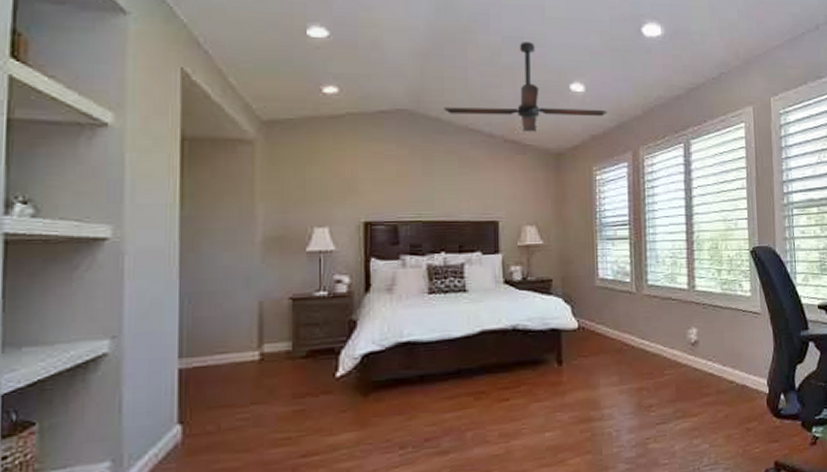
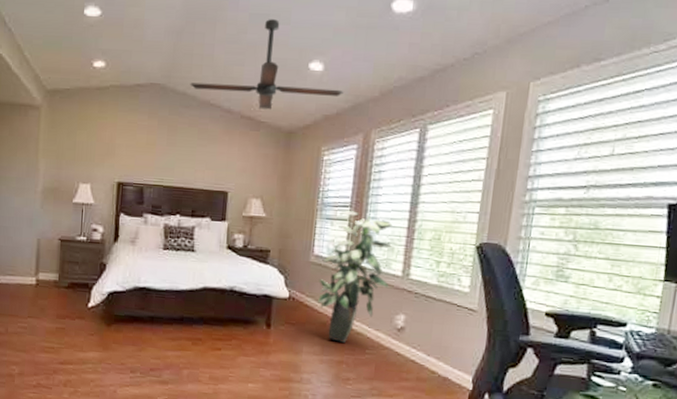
indoor plant: none [607,229,677,368] -> present [317,210,393,343]

